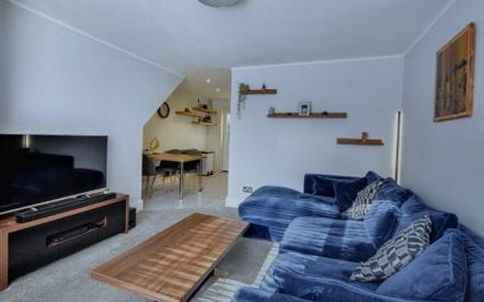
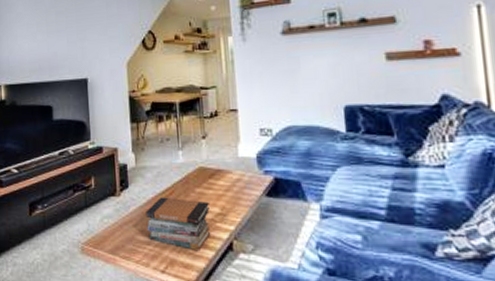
book stack: none [148,235,199,276] -> present [146,197,210,250]

